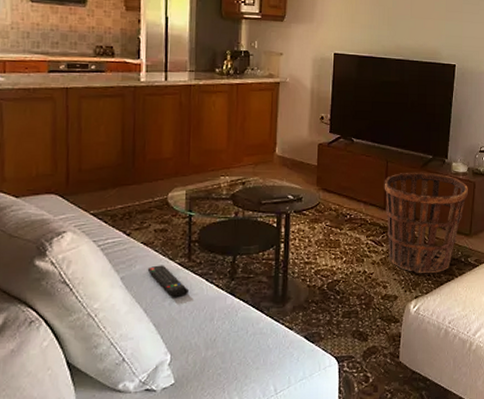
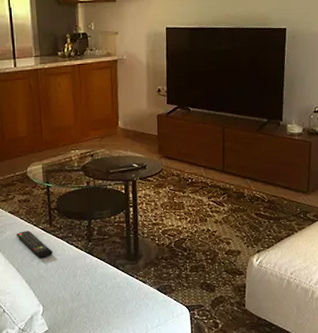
basket: present [384,172,468,274] -> none [221,135,304,230]

